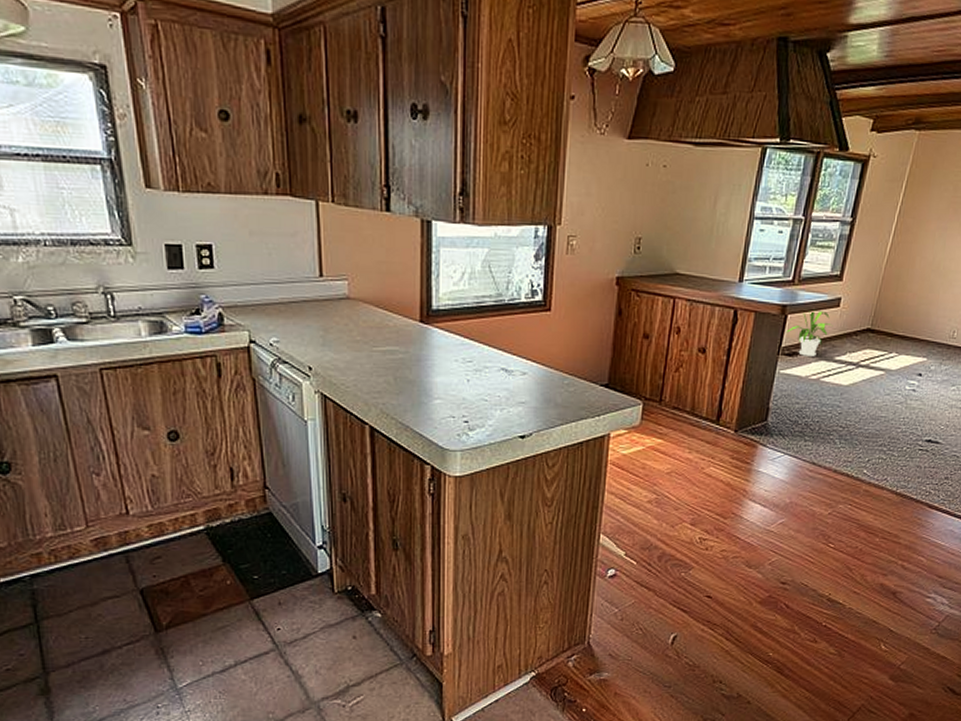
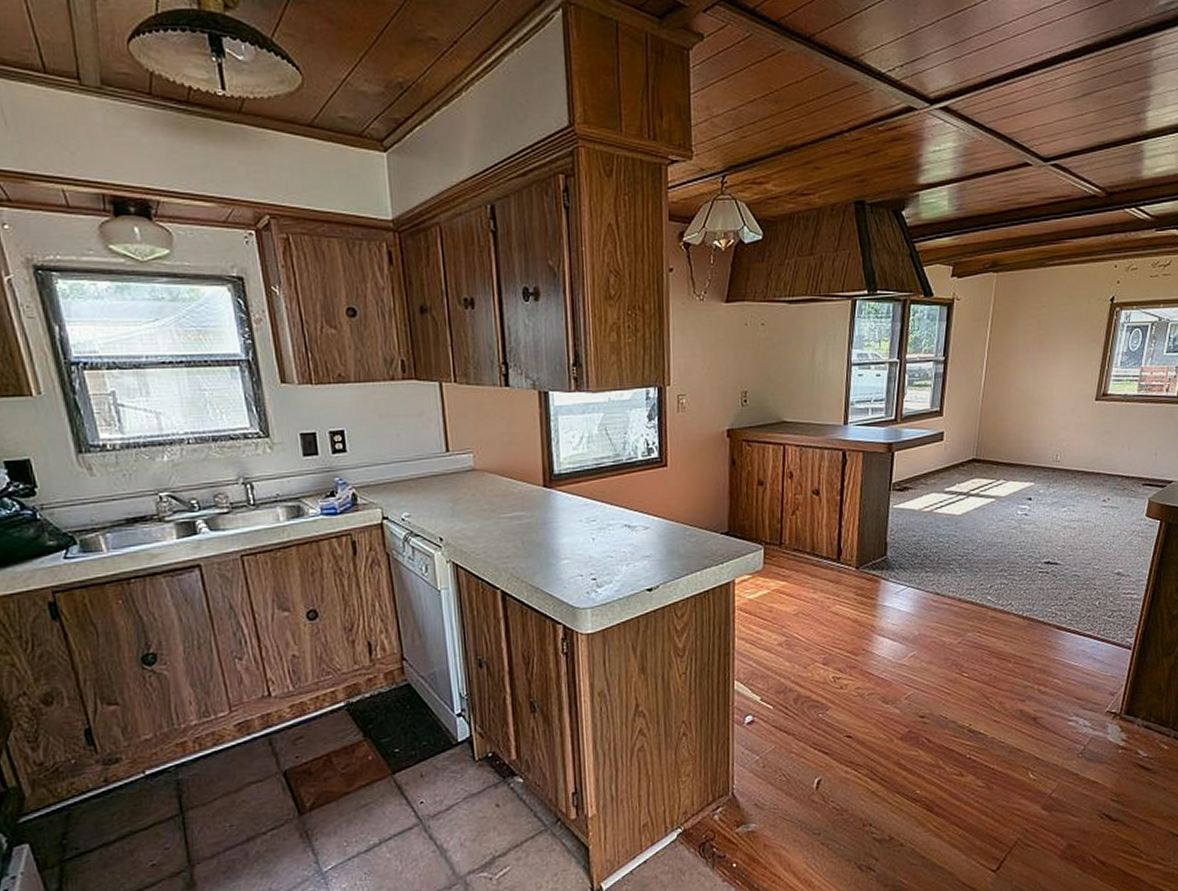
house plant: present [786,309,833,356] -> none [894,445,939,490]

